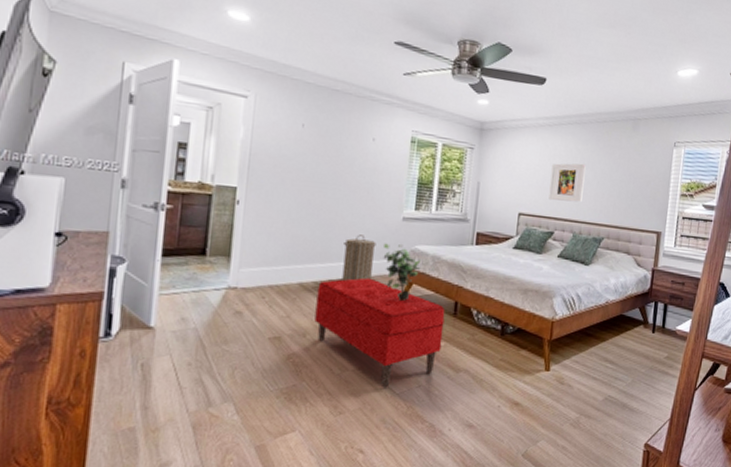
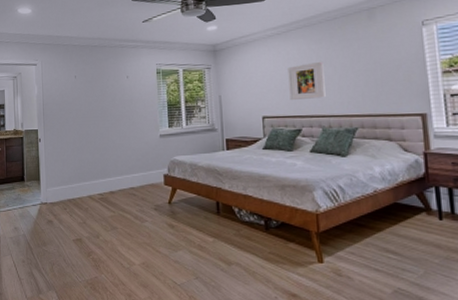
bench: present [314,277,445,387] -> none [102,187,211,279]
laundry hamper: present [342,234,376,281] -> none [117,153,142,191]
potted plant: present [383,243,421,301] -> none [148,157,182,204]

